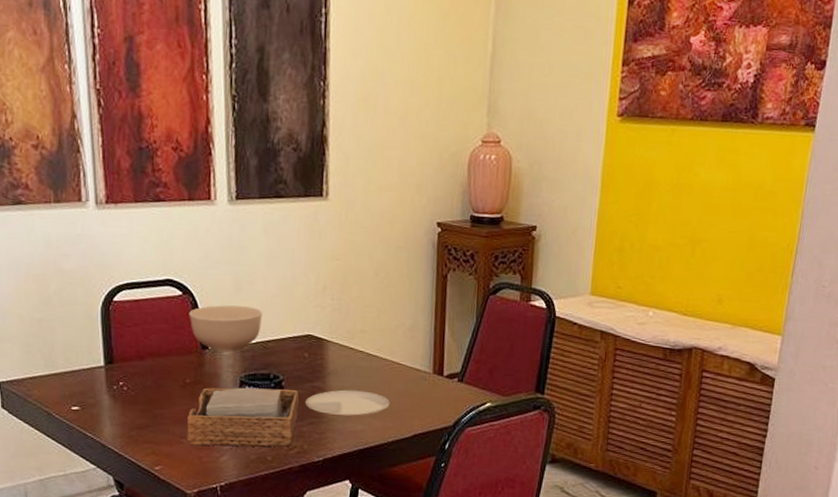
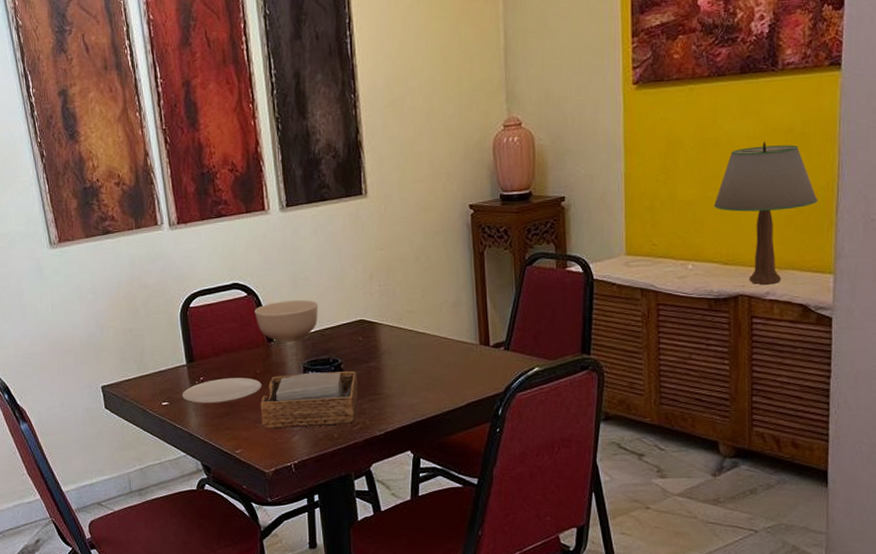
plate: none [96,385,191,414] -> present [182,378,262,404]
plate: present [305,390,390,417] -> none [363,366,442,392]
table lamp: none [680,194,778,339] -> present [713,141,818,284]

